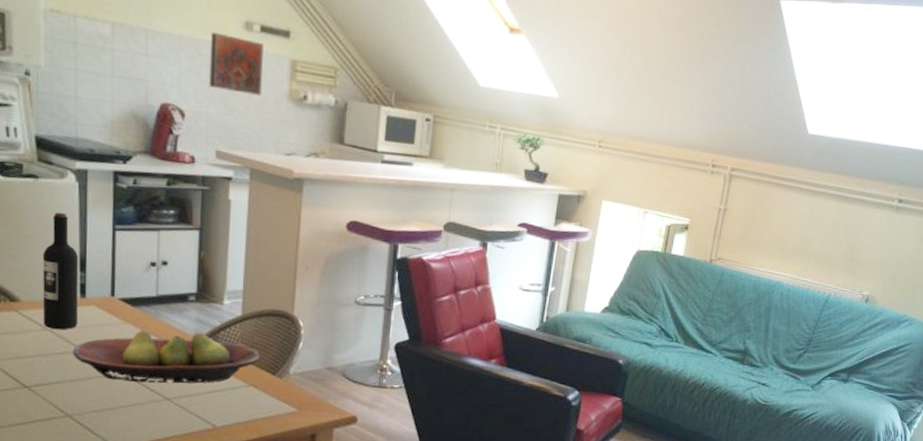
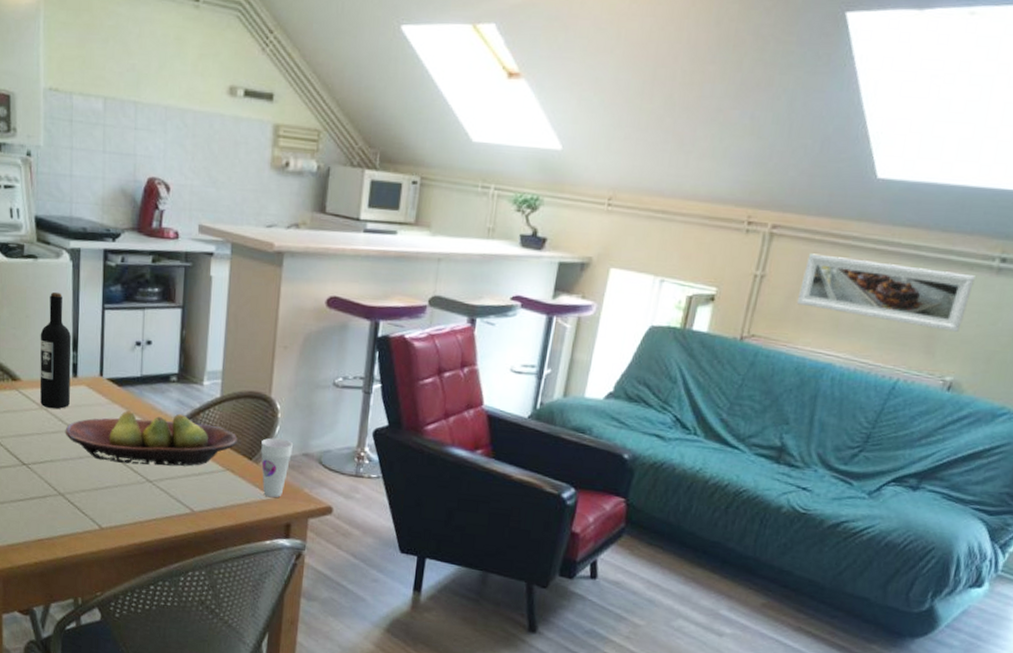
decorative tile: present [208,31,264,96] -> none [193,100,247,165]
cup: none [284,353,316,411] -> present [260,438,293,498]
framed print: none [752,192,881,256] -> present [796,253,975,332]

